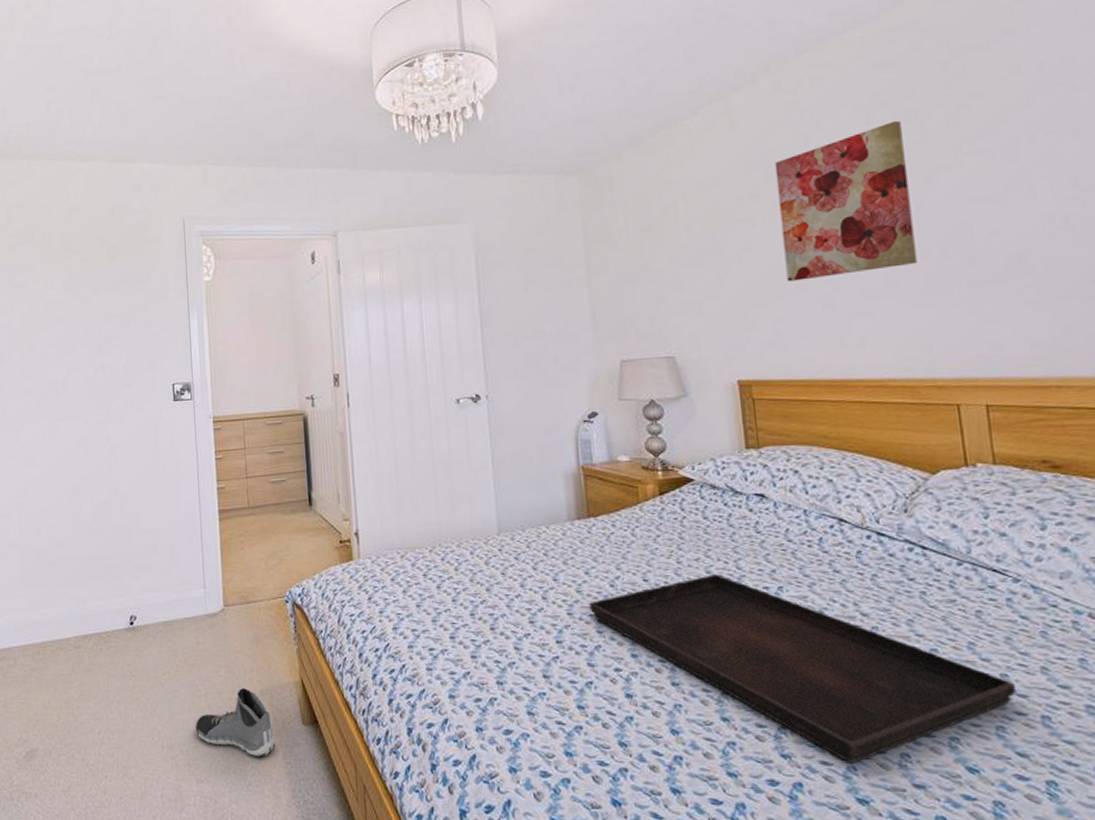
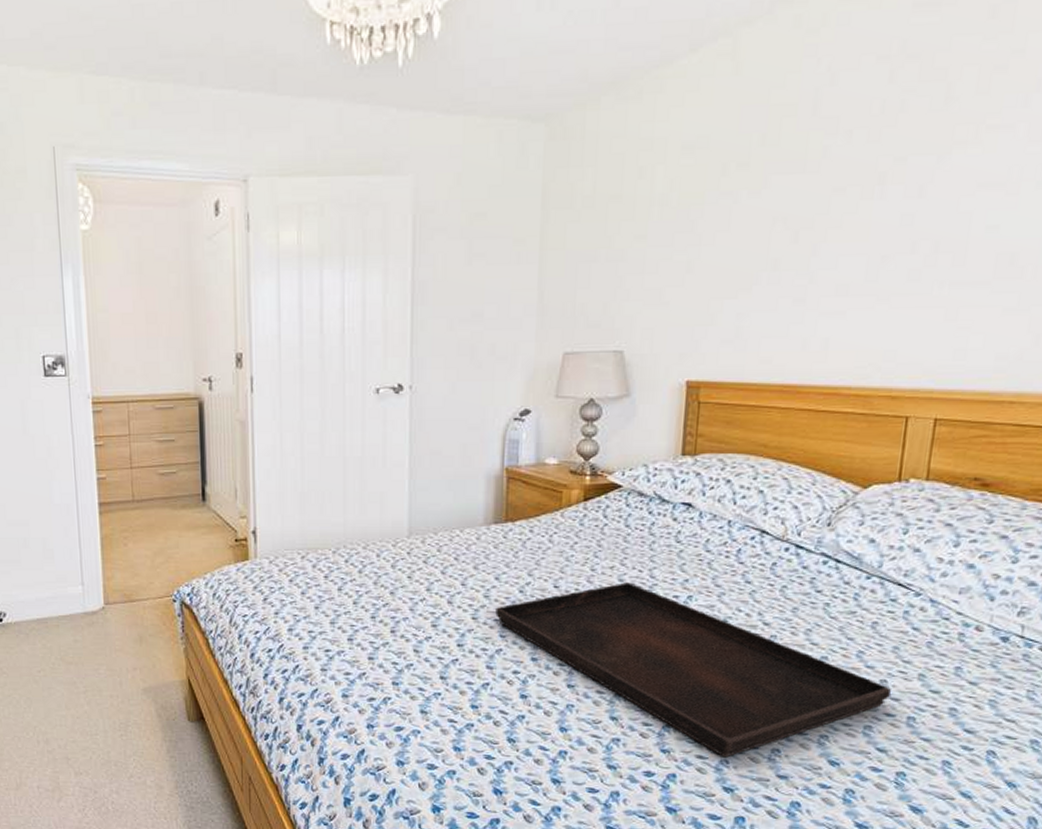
sneaker: present [196,688,276,758] -> none [74,686,159,752]
wall art: present [774,120,918,281] -> none [761,79,927,270]

